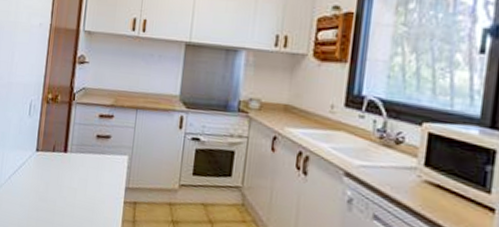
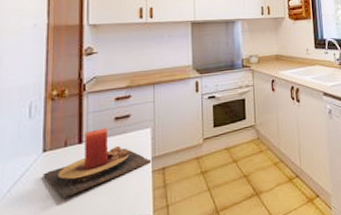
candle: none [34,142,125,201] -> present [43,128,152,199]

